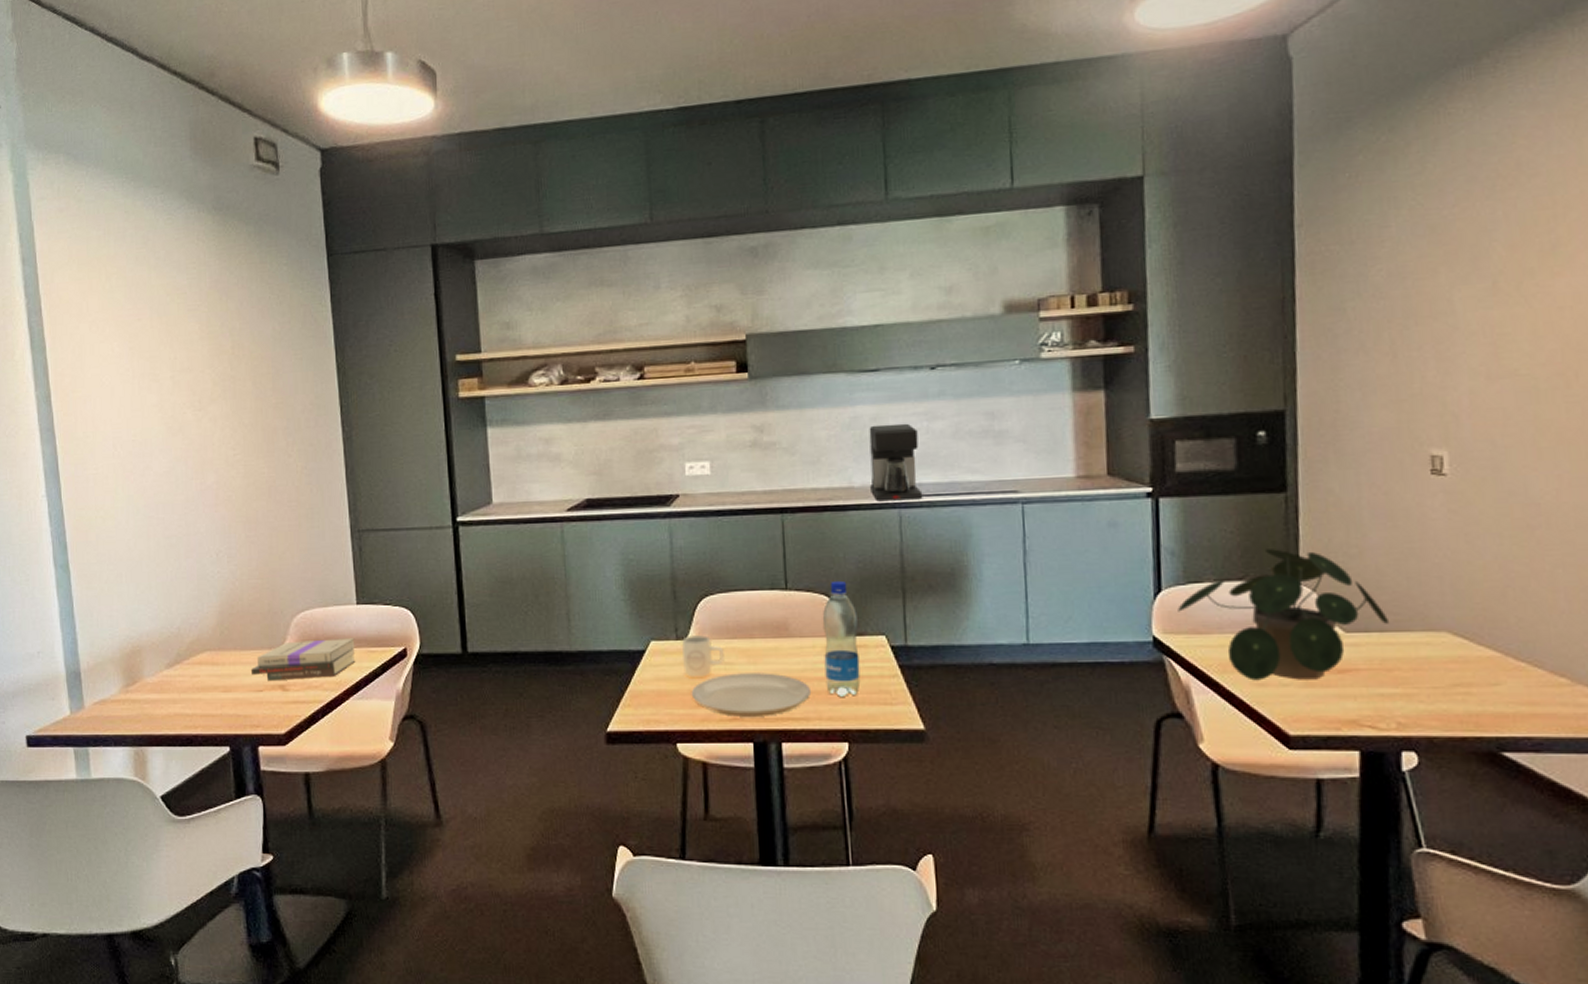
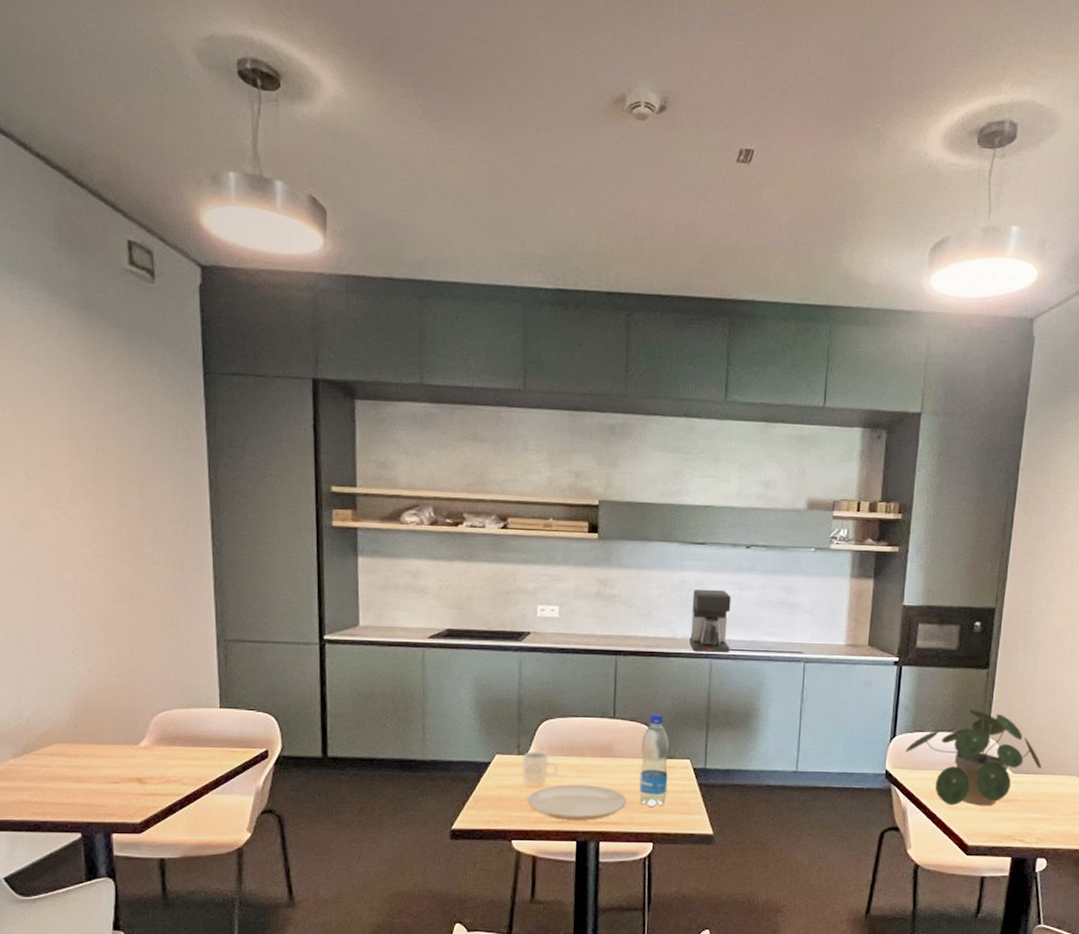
books: present [250,638,356,682] -> none [106,738,217,775]

